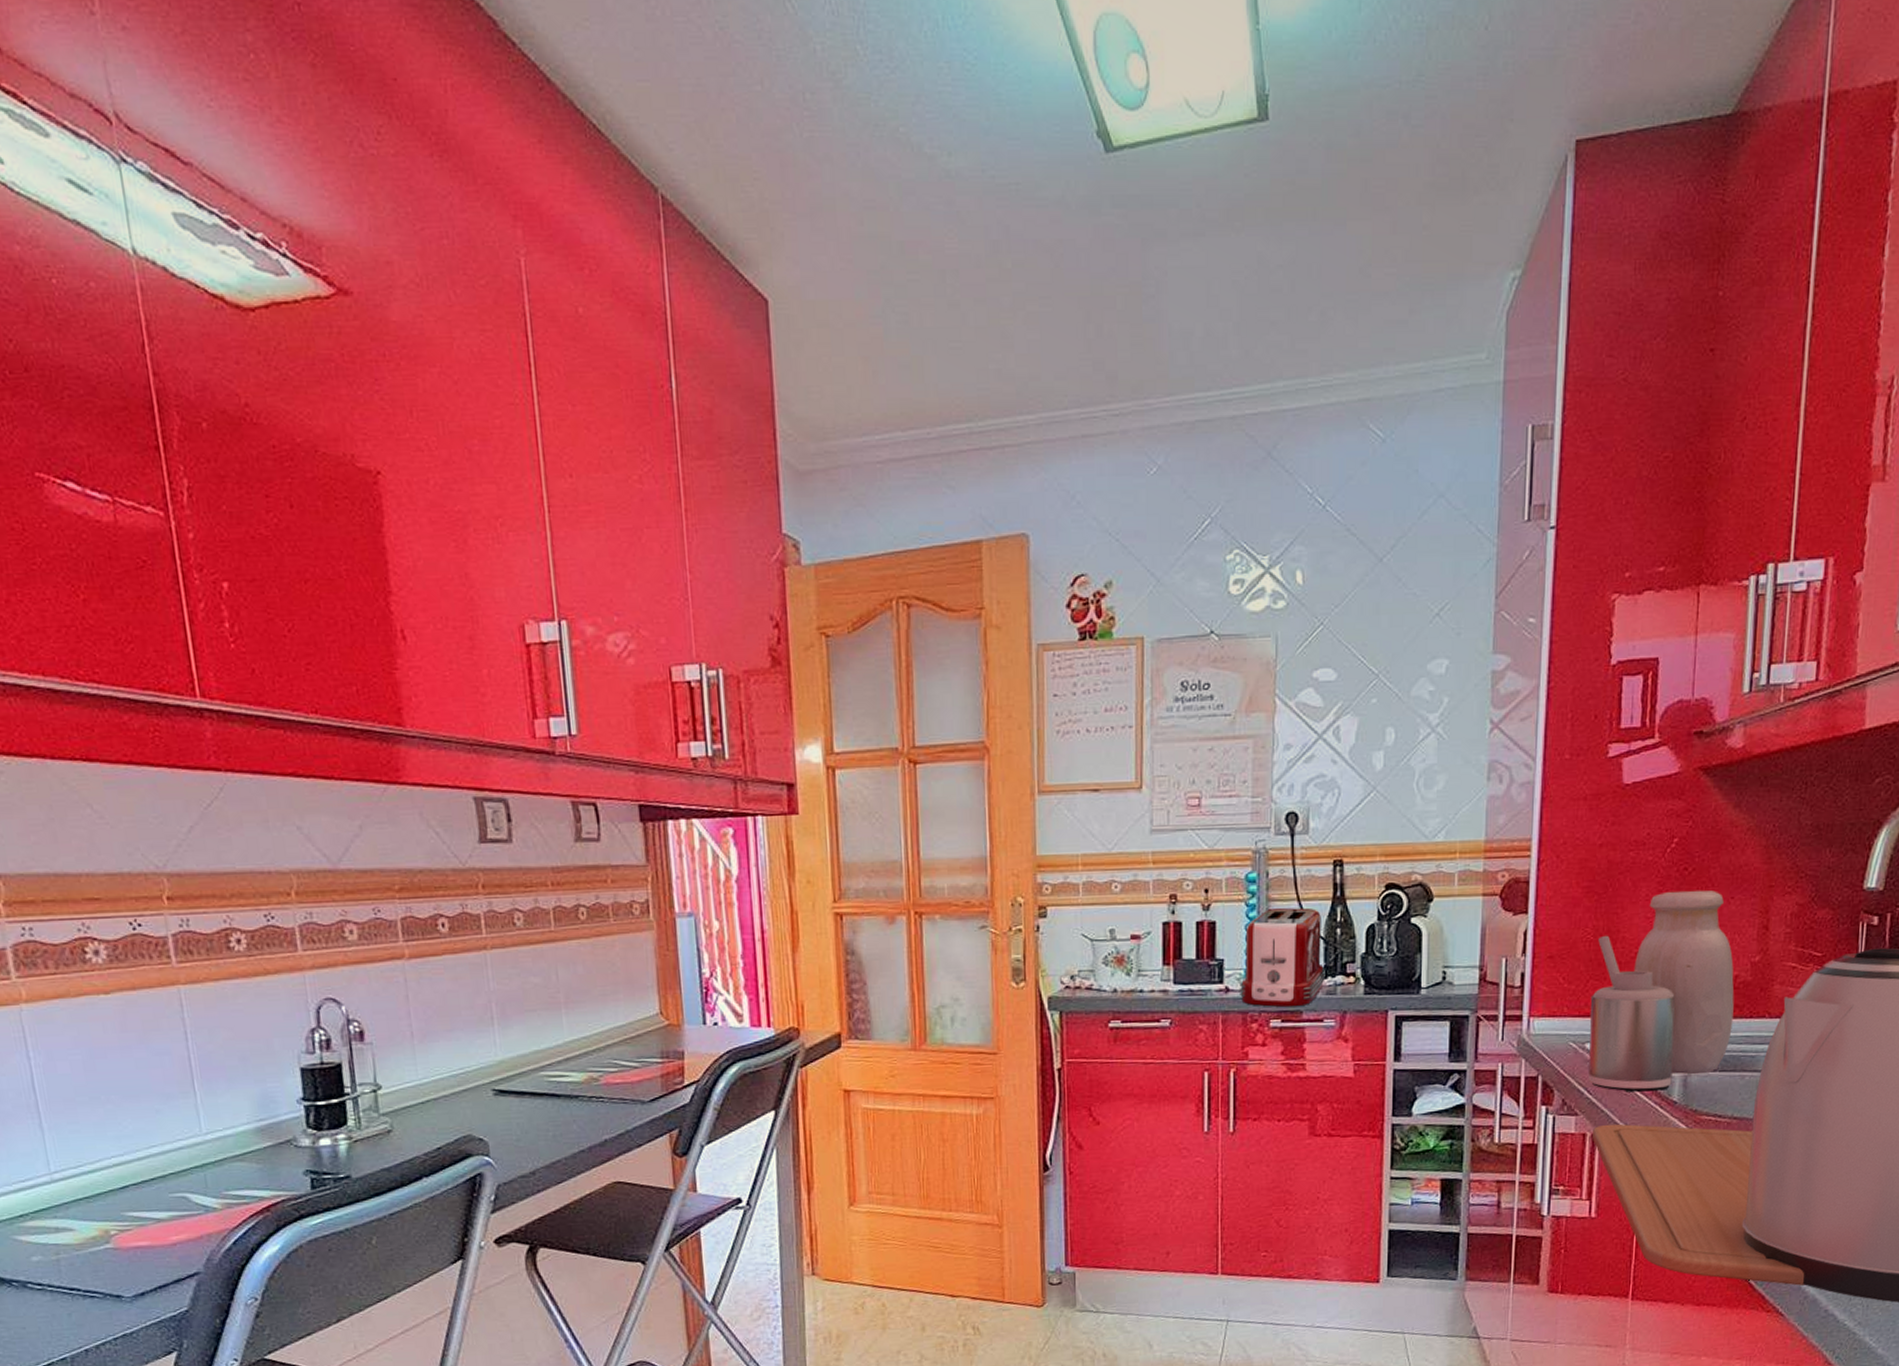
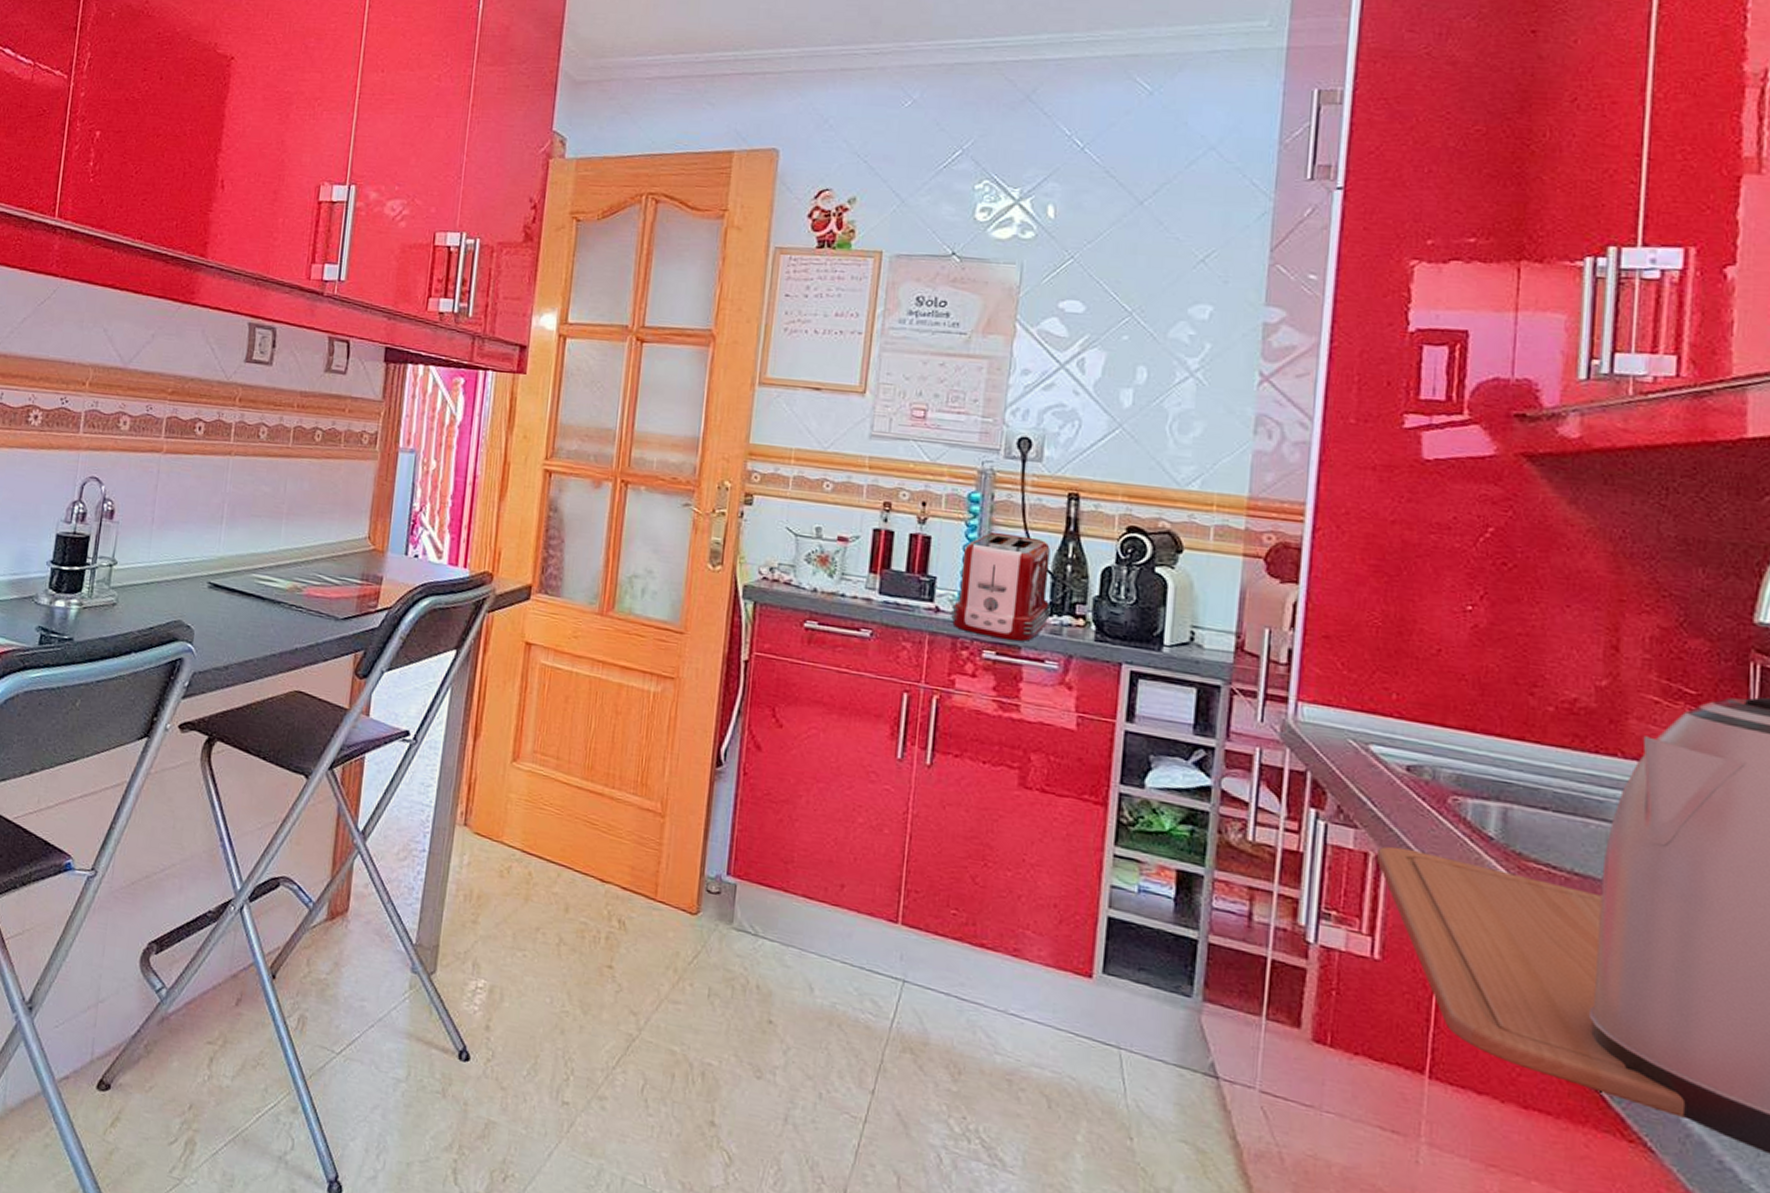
soap dispenser: present [1588,935,1675,1092] -> none [1372,623,1491,820]
jar: present [1633,890,1735,1075] -> none [1434,586,1573,811]

